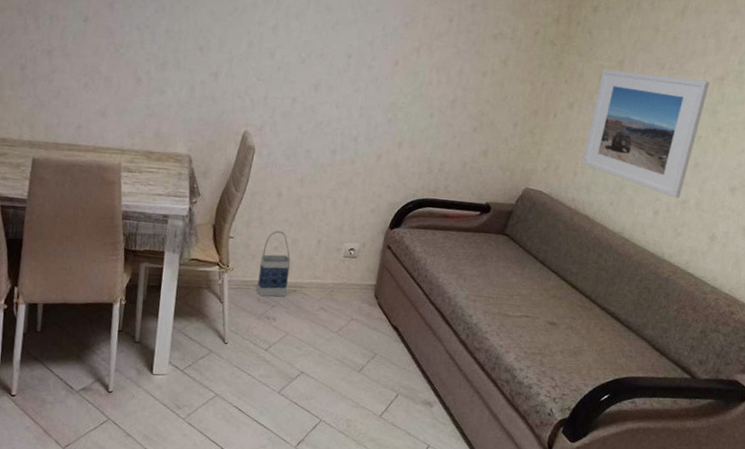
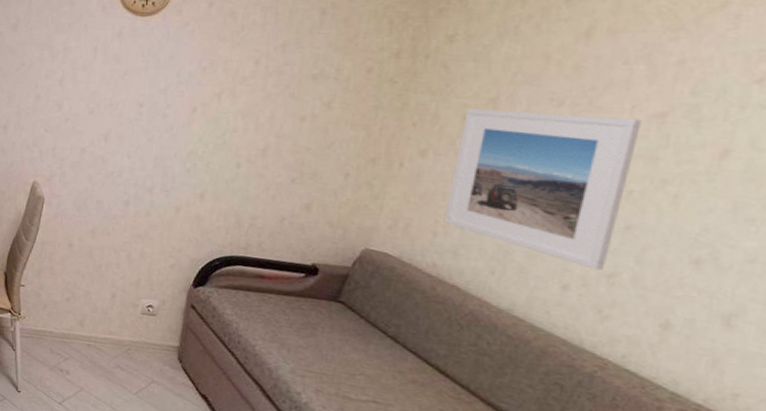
bag: present [256,230,290,297] -> none [49,281,83,350]

